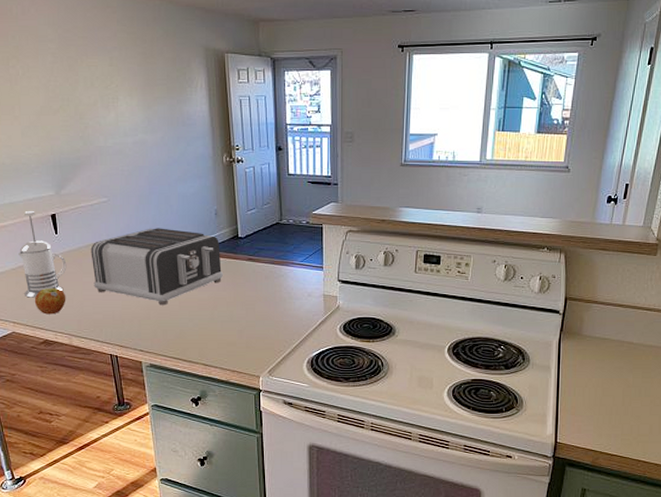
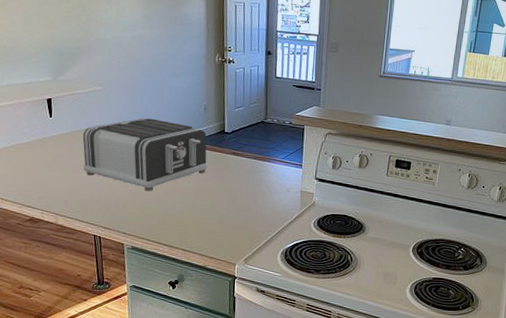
french press: present [18,211,67,298] -> none [12,94,59,177]
apple: present [34,287,66,315] -> none [23,167,56,194]

